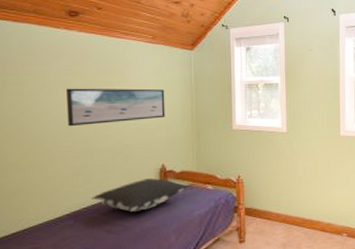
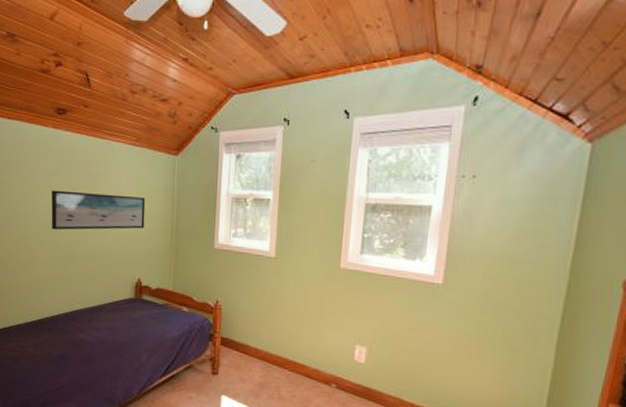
pillow: present [92,178,187,212] -> none [70,291,161,325]

